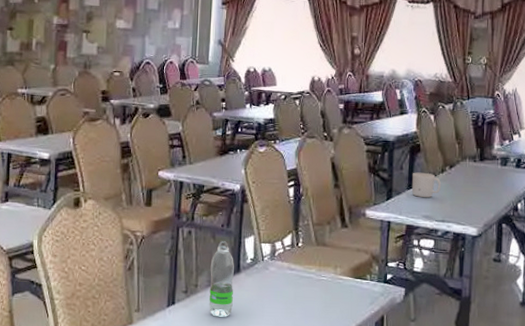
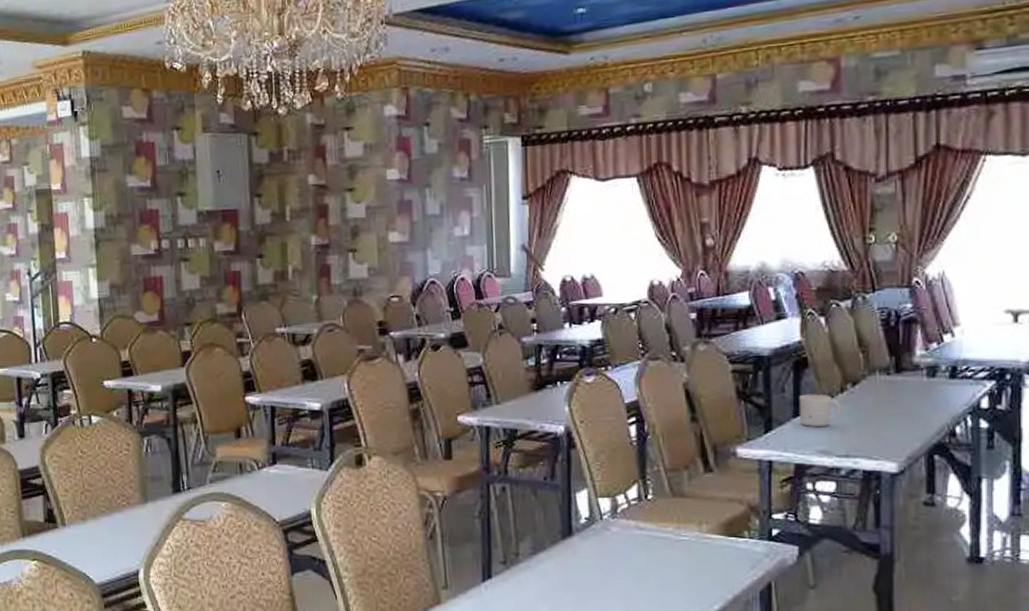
bottle: present [209,240,234,317] -> none [533,496,566,592]

